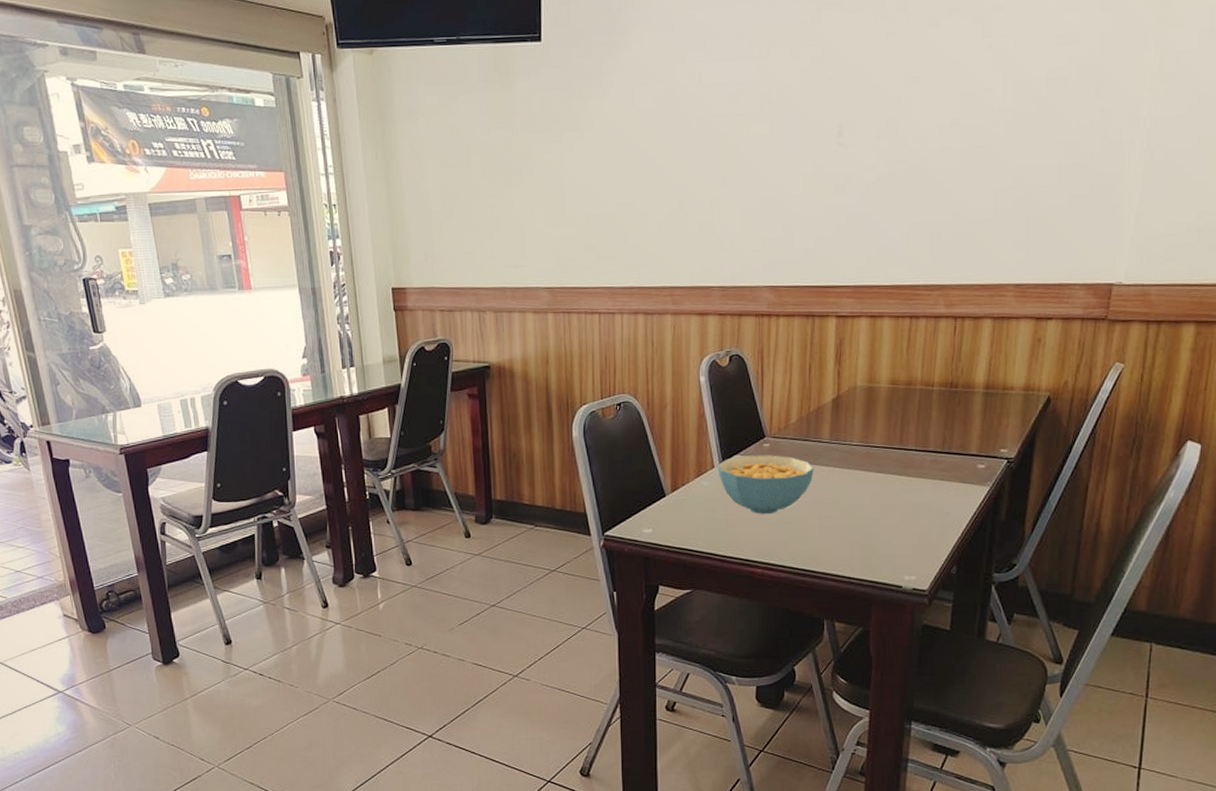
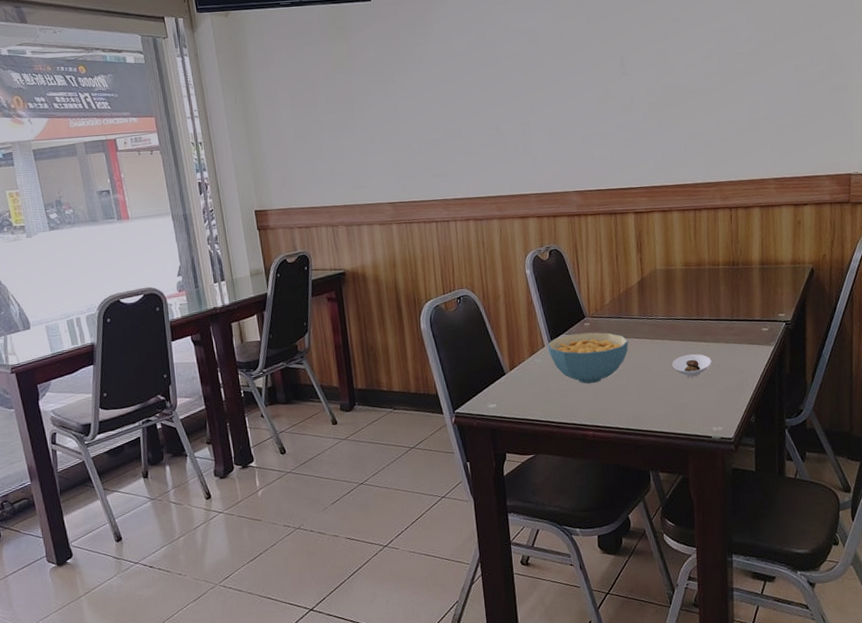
saucer: none [864,488,912,517] -> present [672,354,712,378]

